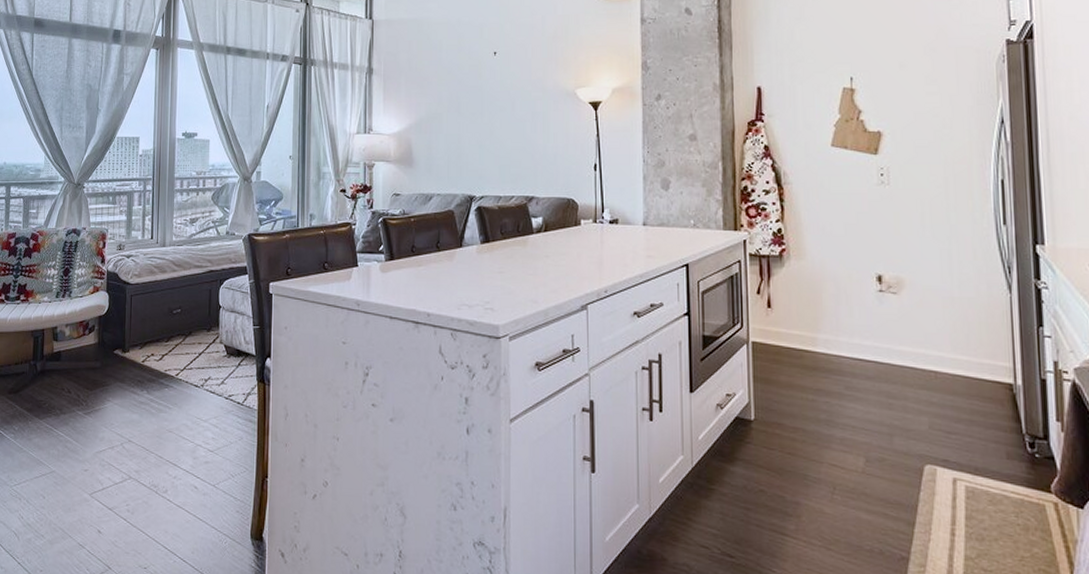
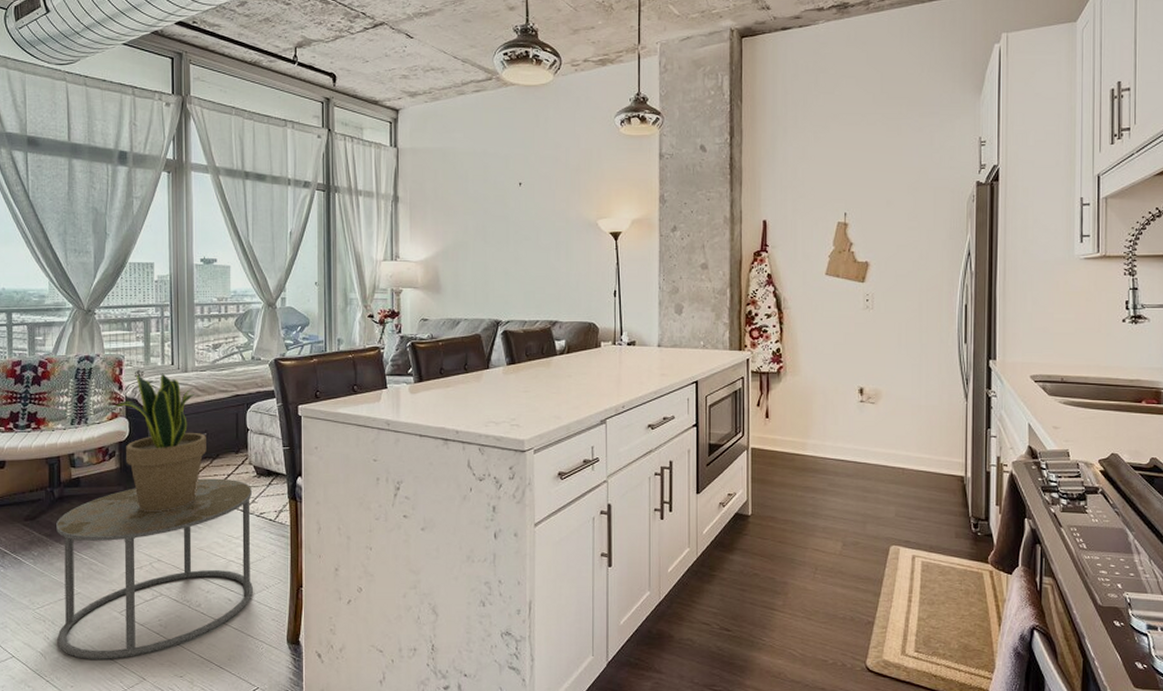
side table: none [29,356,222,545] -> present [56,478,254,660]
potted plant: none [95,247,180,390] -> present [113,373,206,513]

